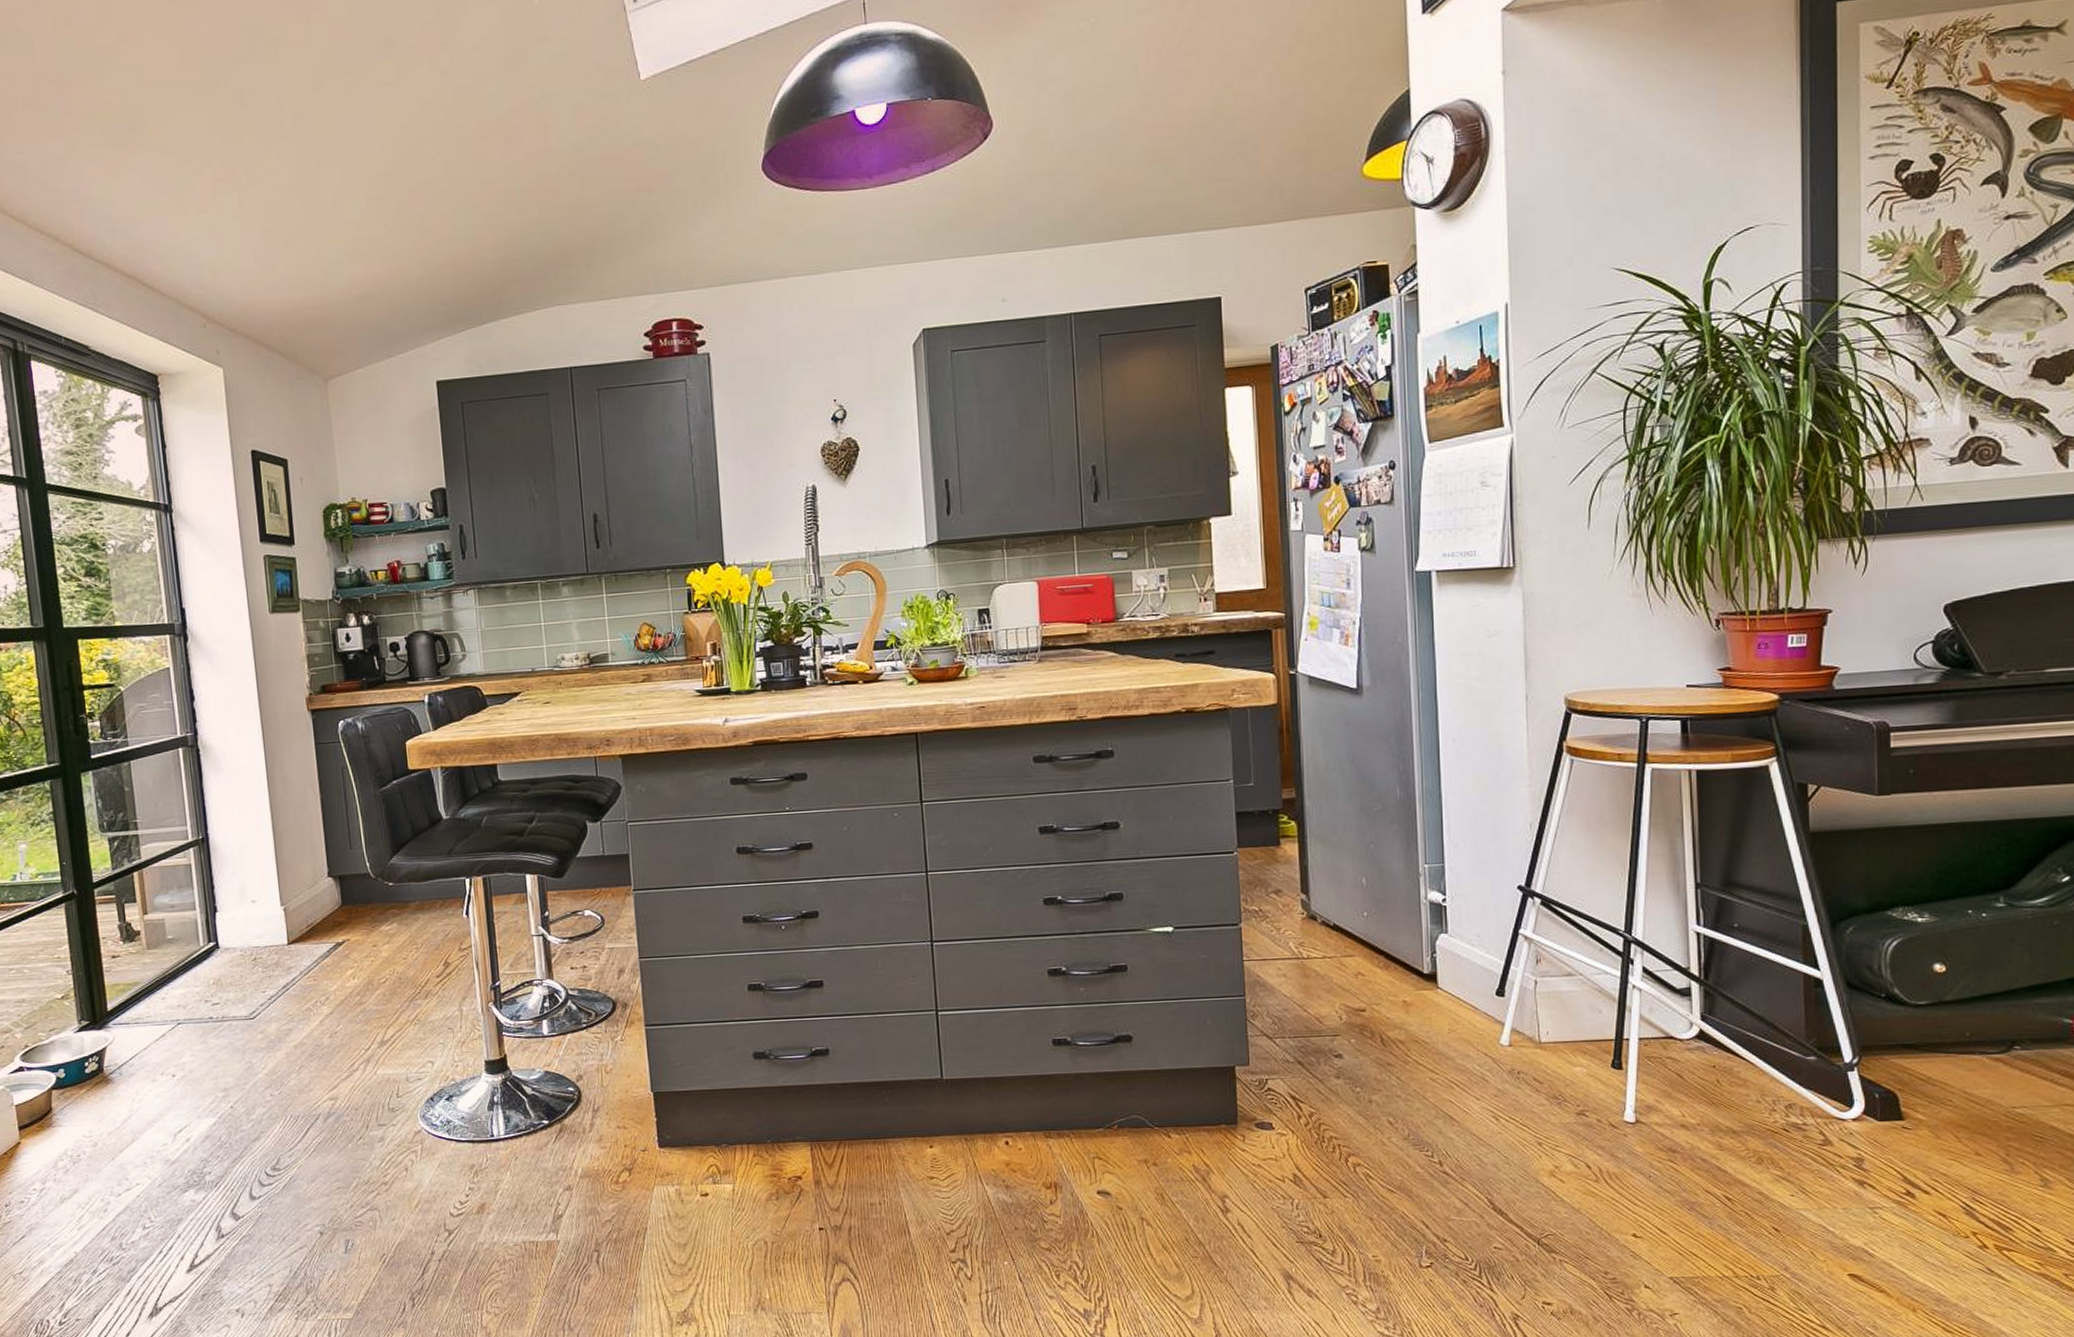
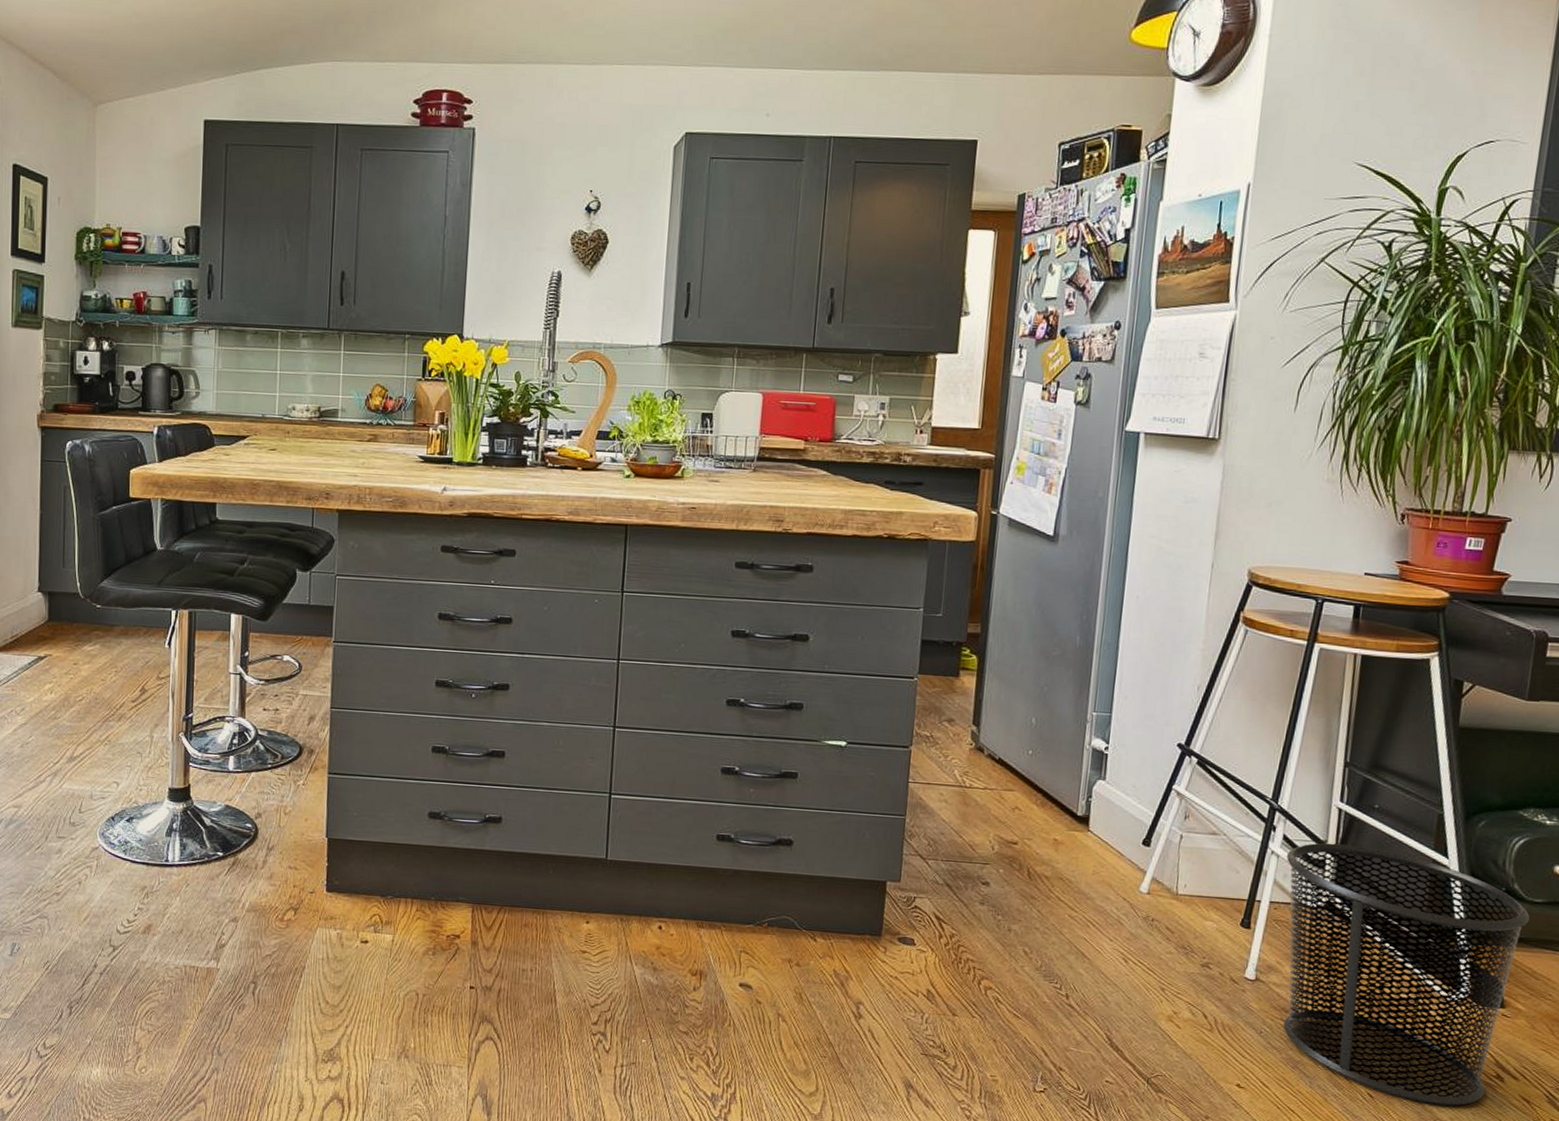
waste bin: none [1648,968,1915,1231] -> present [1283,842,1530,1106]

